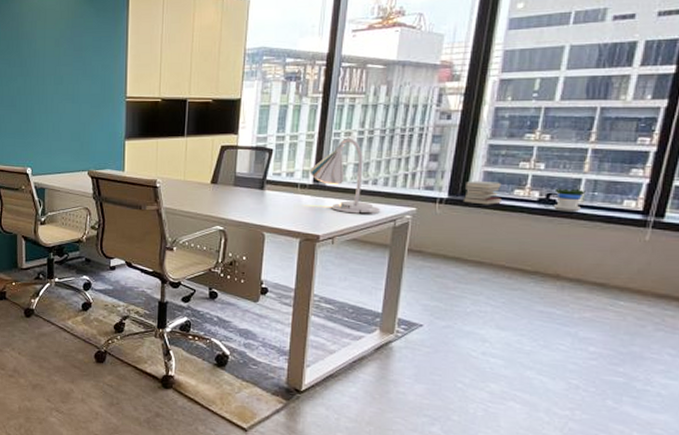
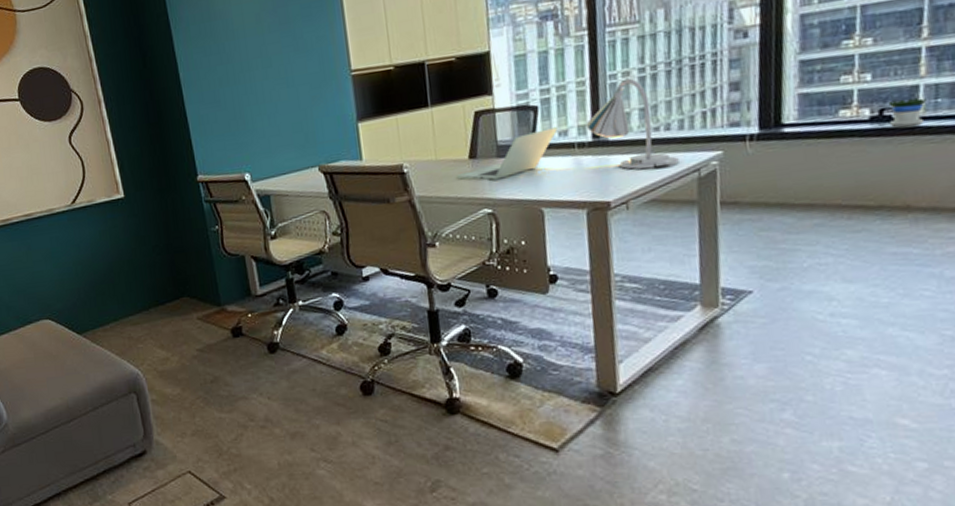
laptop: none [199,169,286,204] -> present [457,127,558,181]
books: present [462,180,502,205] -> none [776,104,826,136]

